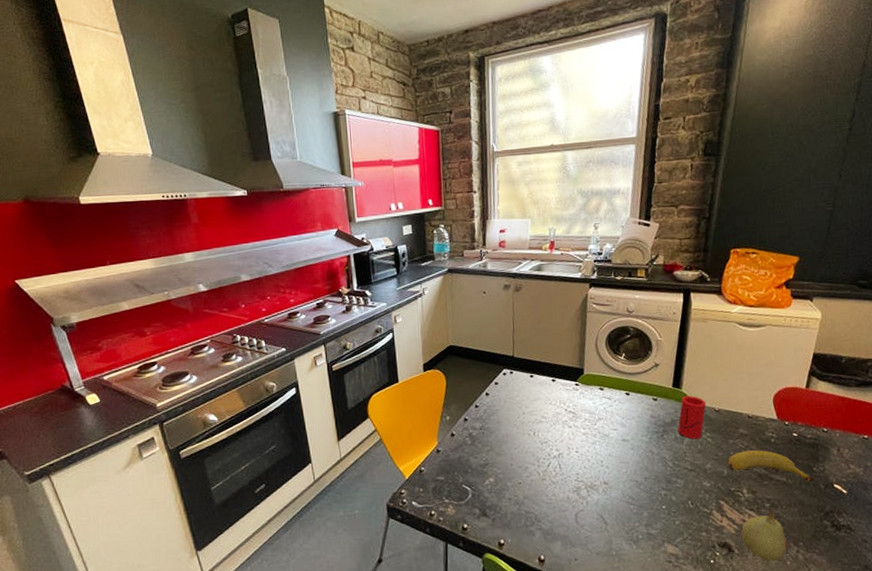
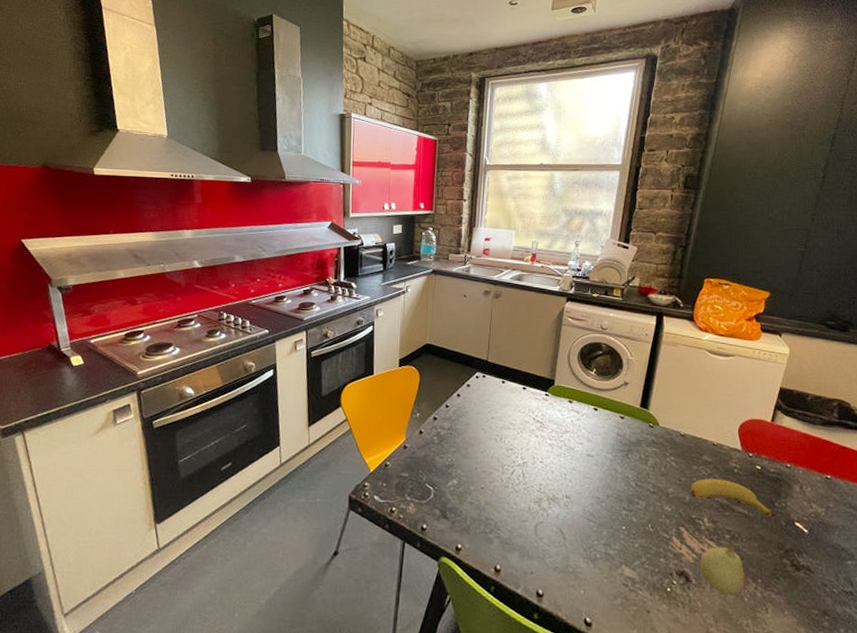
cup: present [678,396,707,440] -> none [643,417,673,462]

